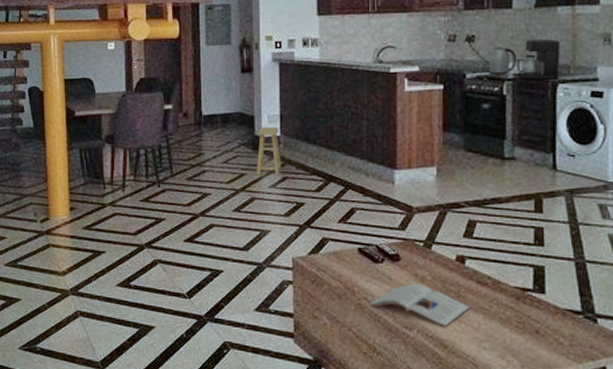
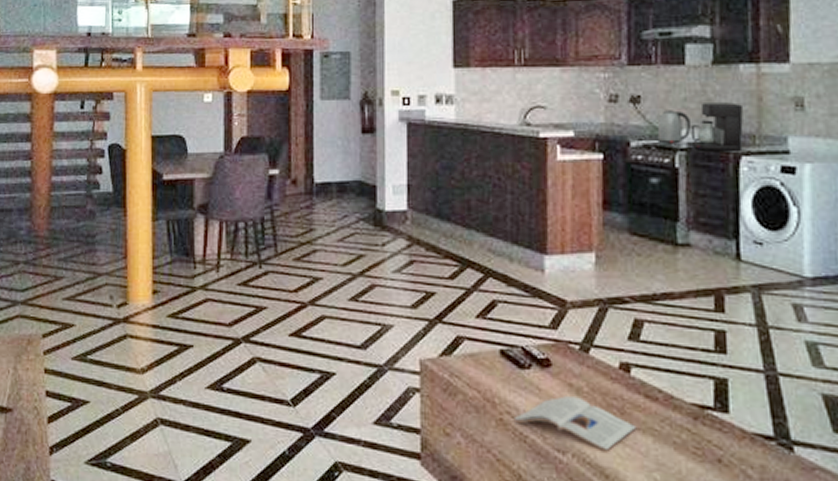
stool: present [256,126,282,176] -> none [378,198,409,258]

